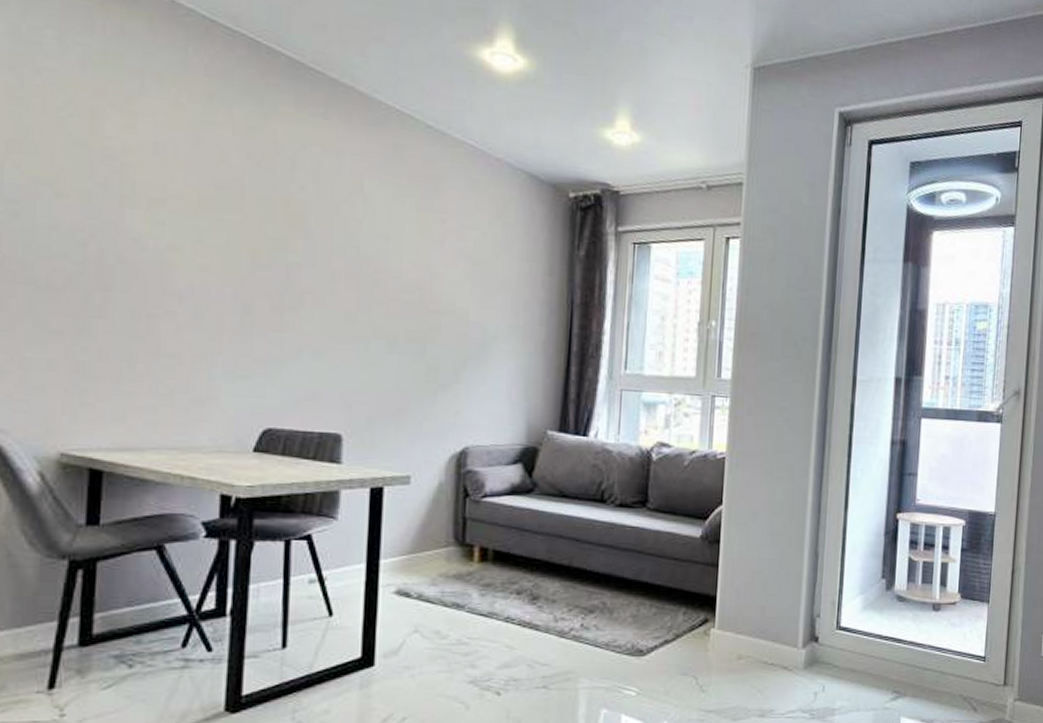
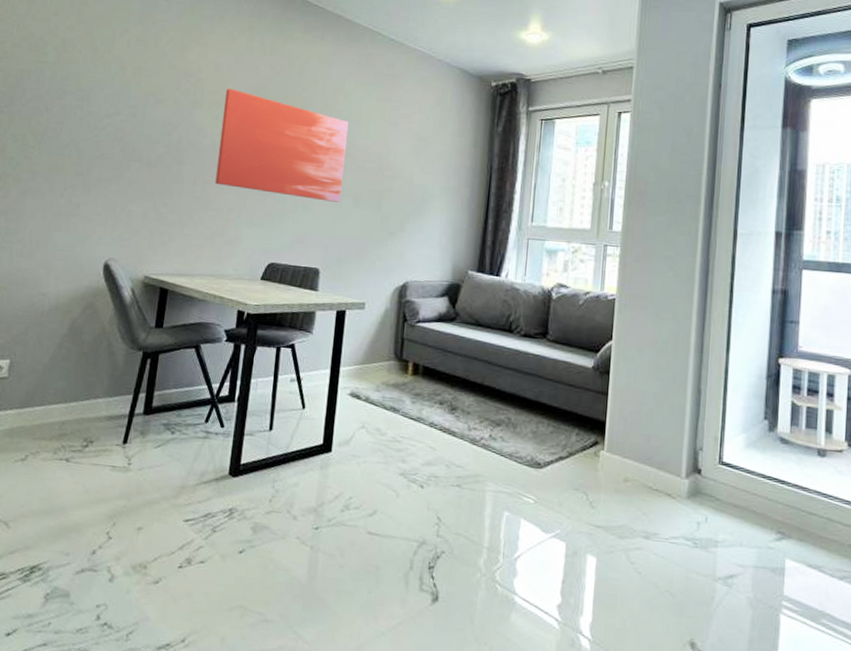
wall art: none [168,181,372,346] -> present [215,88,348,202]

